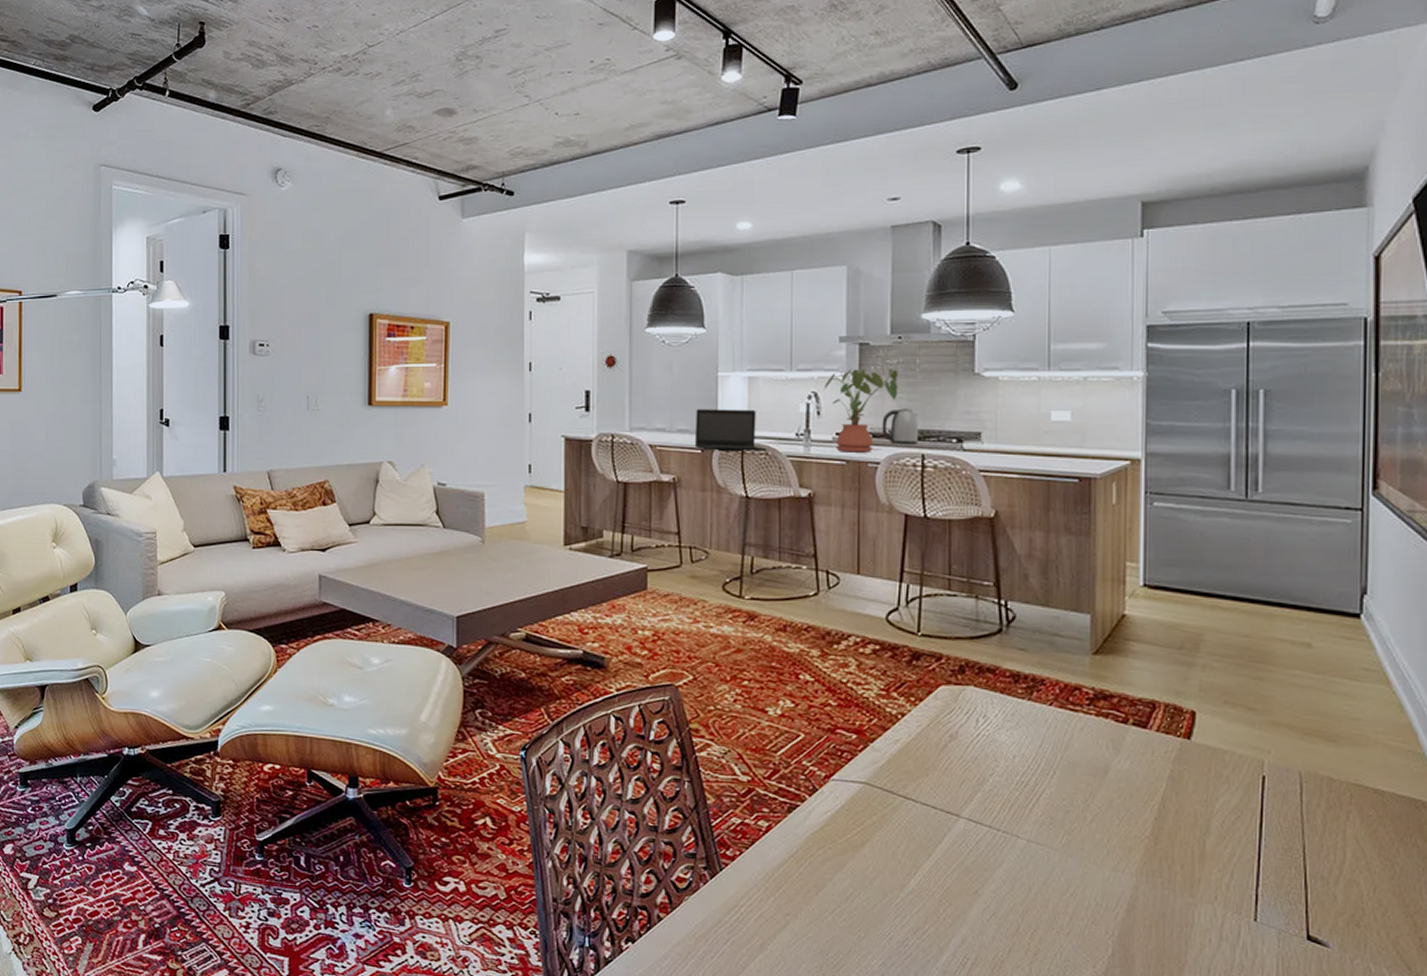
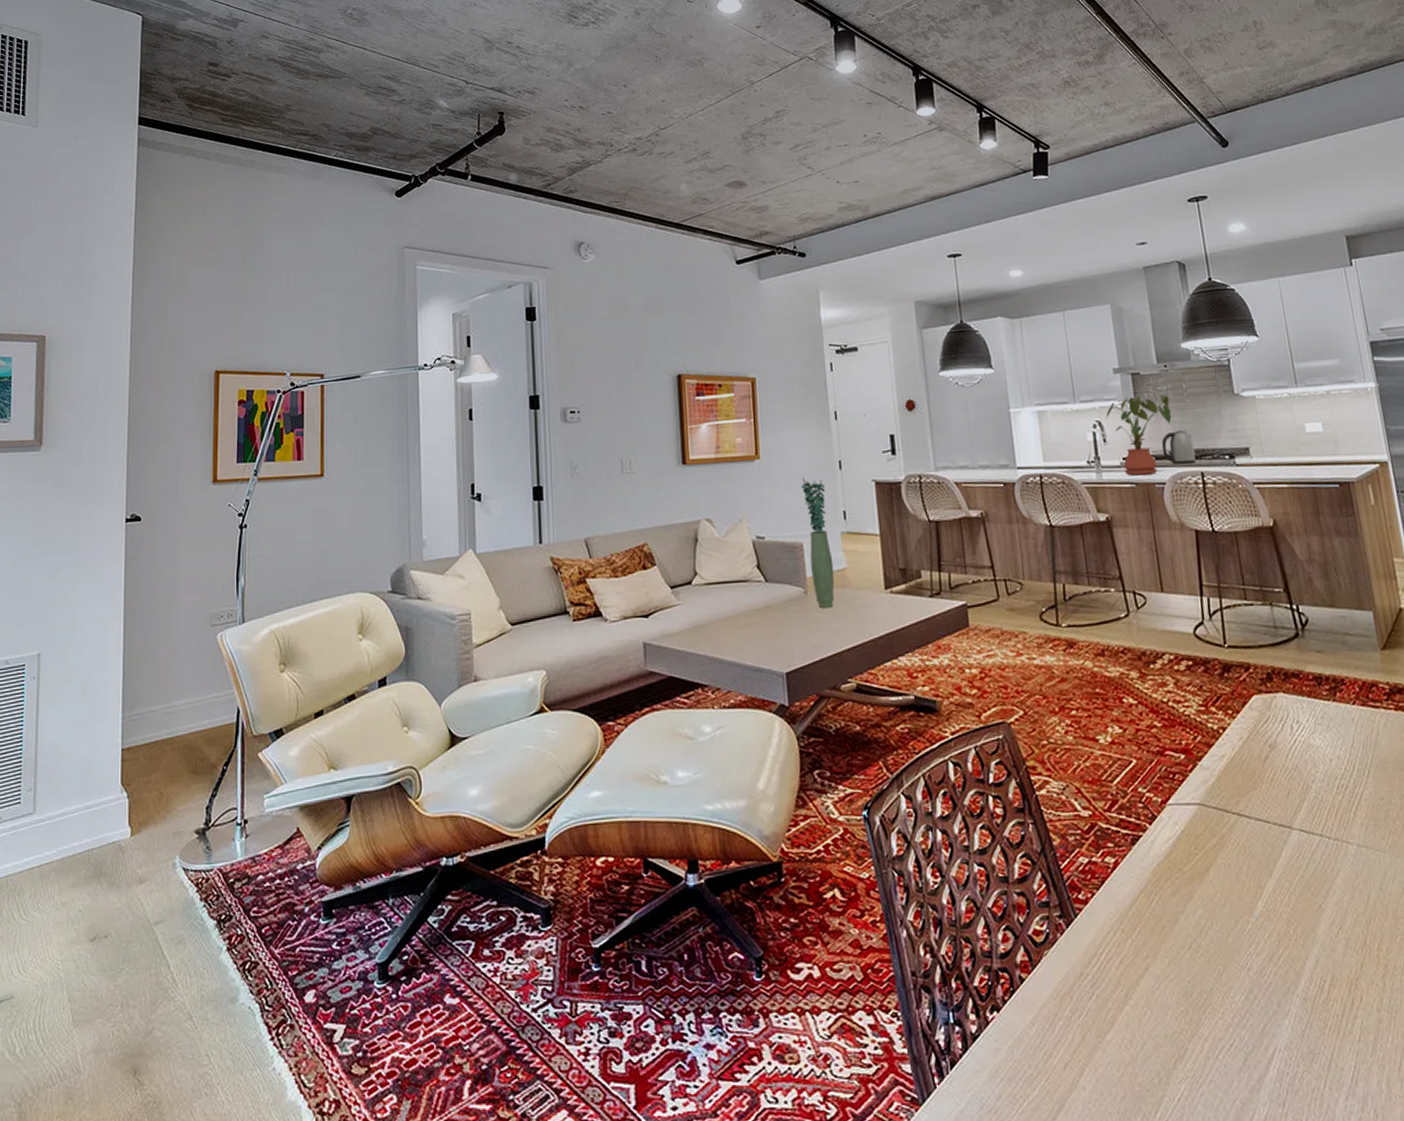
vase: none [487,428,514,559] -> present [801,478,835,609]
laptop: present [694,409,768,451] -> none [994,441,1064,484]

